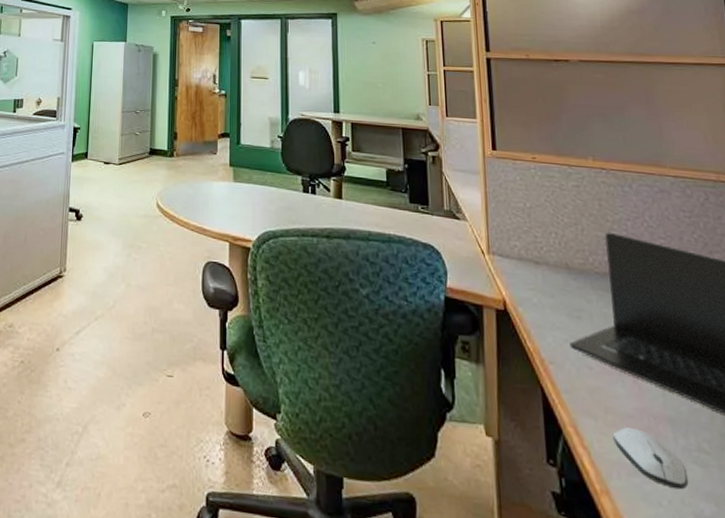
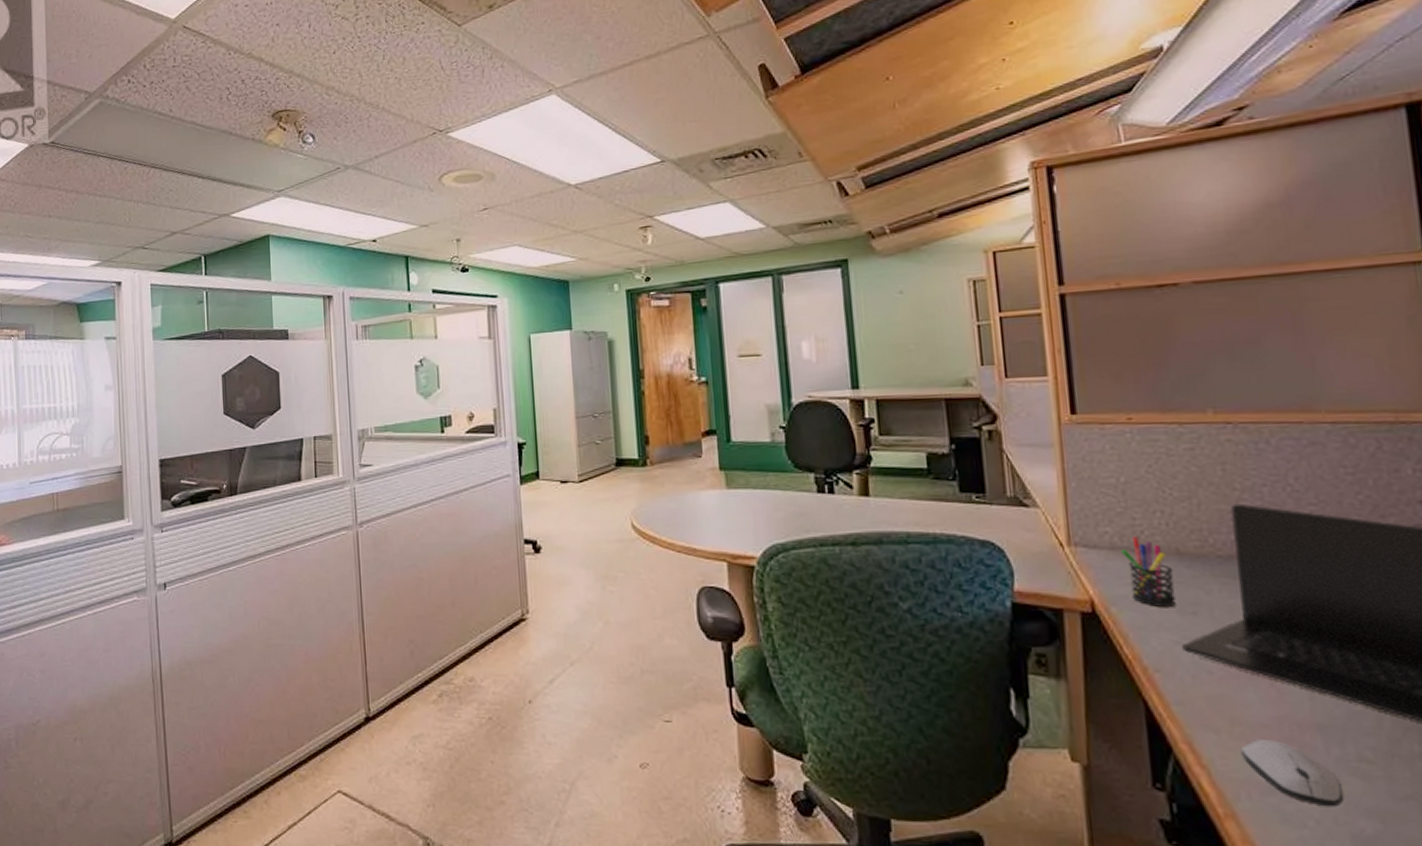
pen holder: none [526,251,566,311] -> present [1120,536,1176,607]

